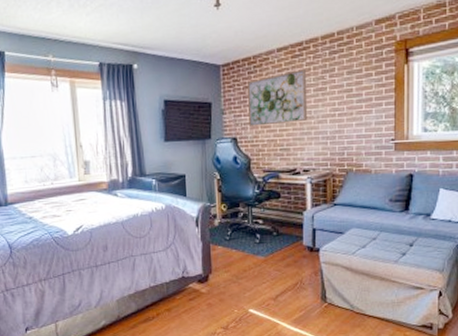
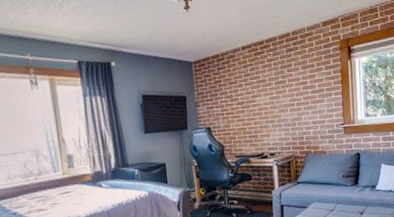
wall art: present [246,69,308,126] -> none [216,65,271,117]

